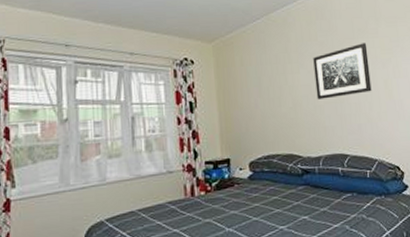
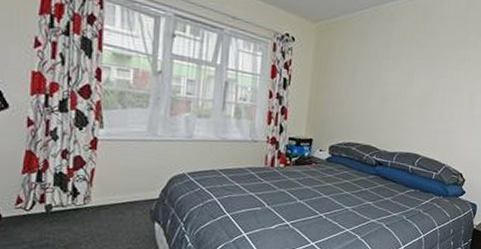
wall art: present [313,43,372,100] -> none [404,53,464,103]

